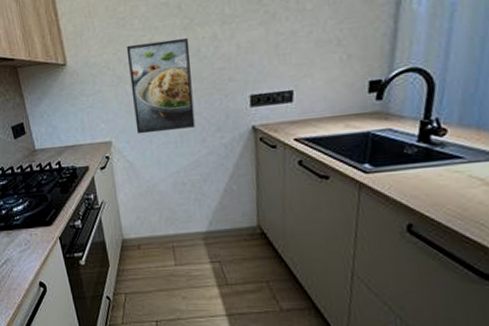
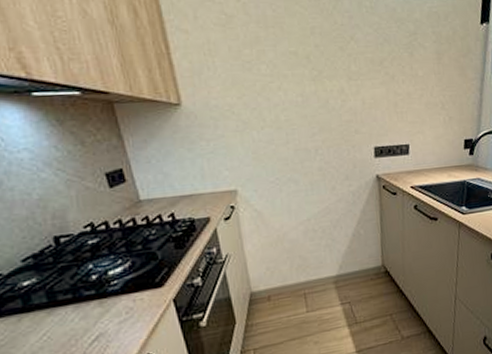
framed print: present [126,38,196,135] -> none [253,88,325,183]

